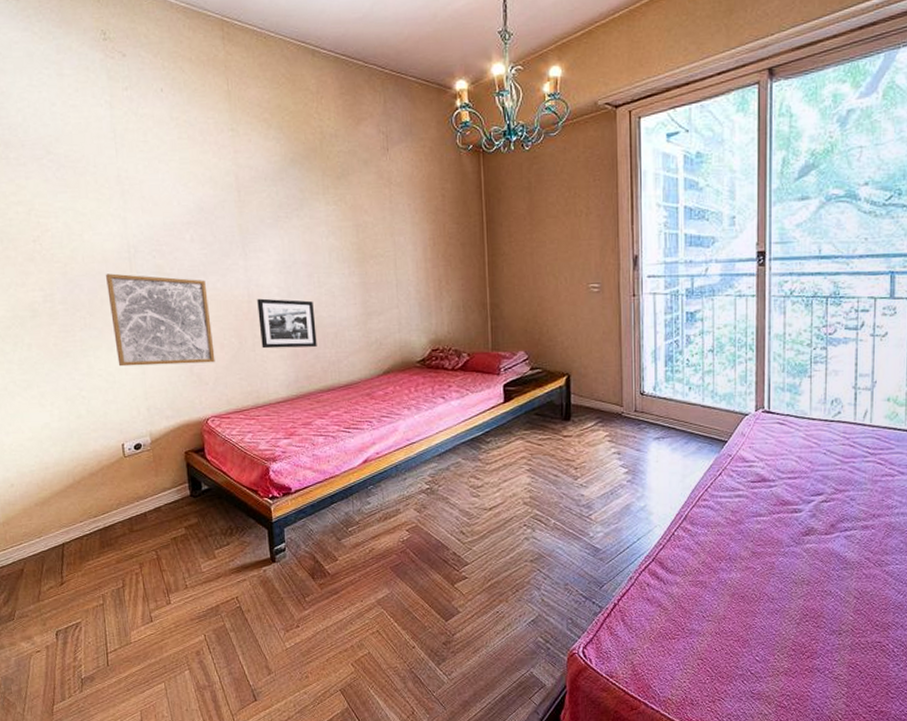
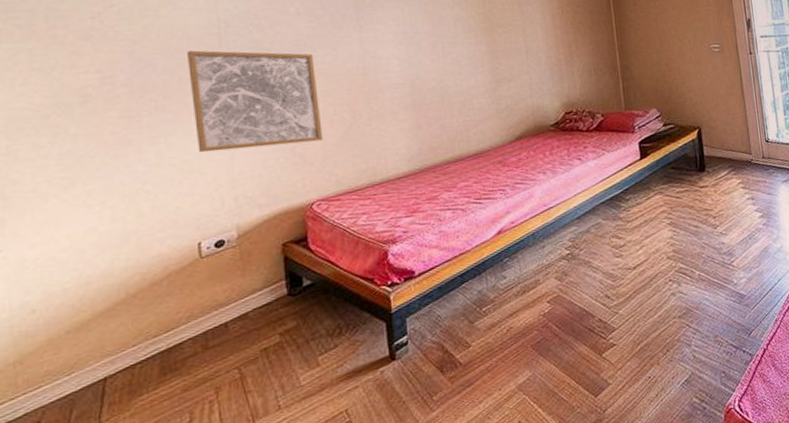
picture frame: present [257,298,317,349] -> none [374,70,443,122]

